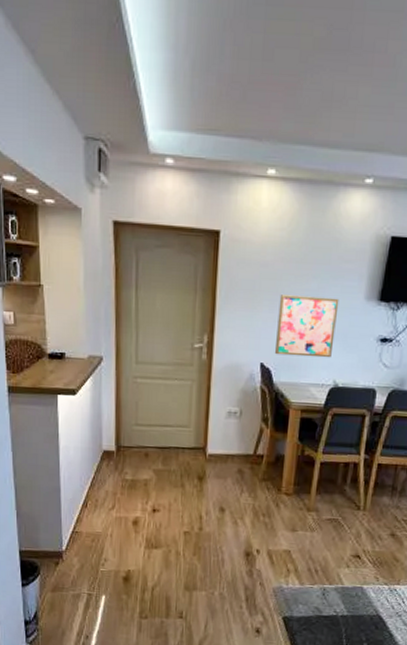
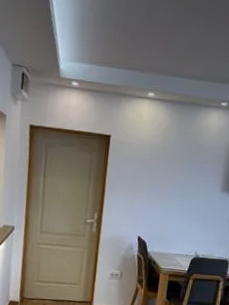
wall art: present [274,295,339,358] -> none [149,185,201,235]

